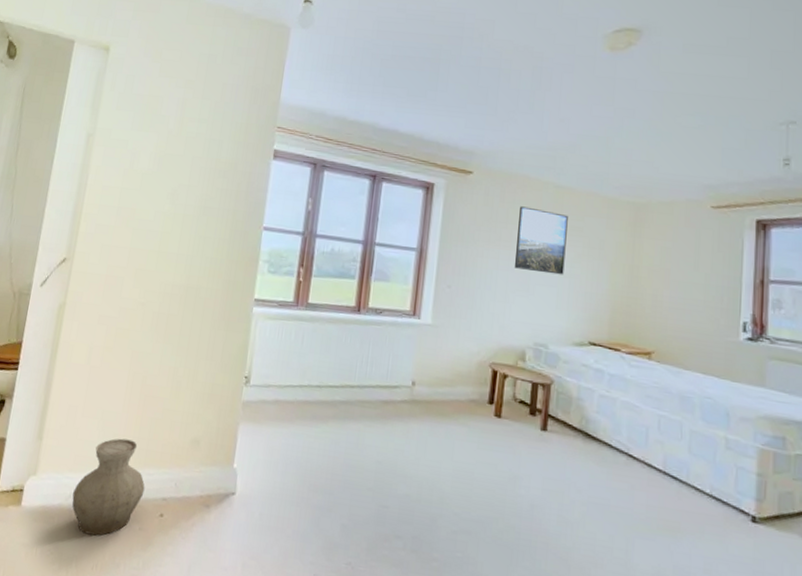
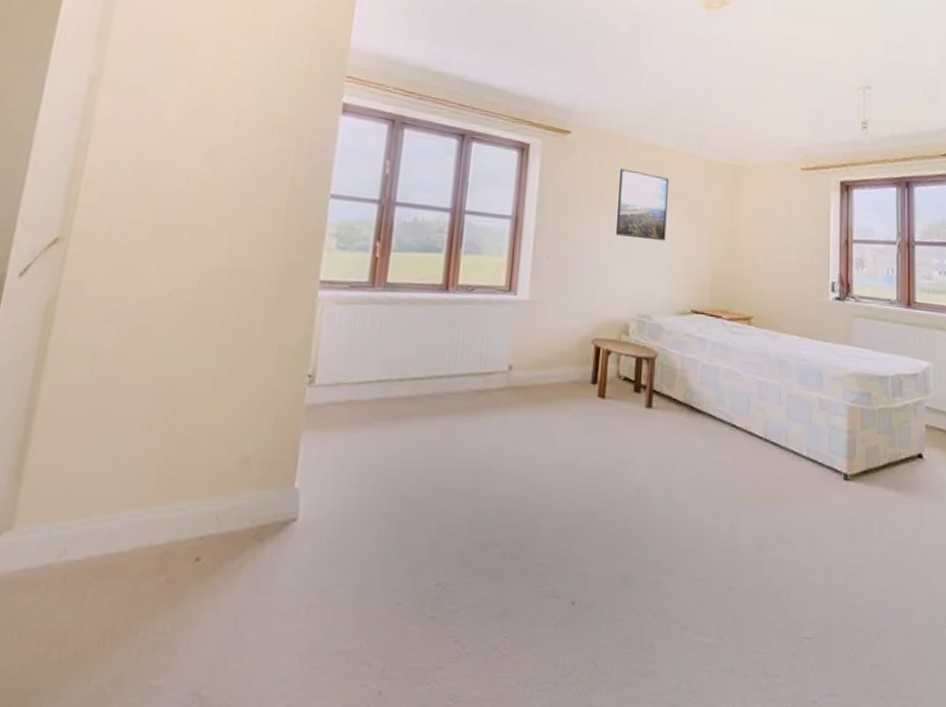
vase: present [71,438,145,536] -> none [66,467,175,599]

